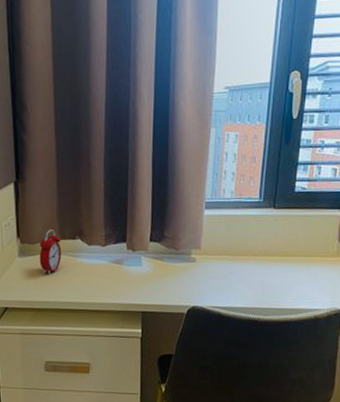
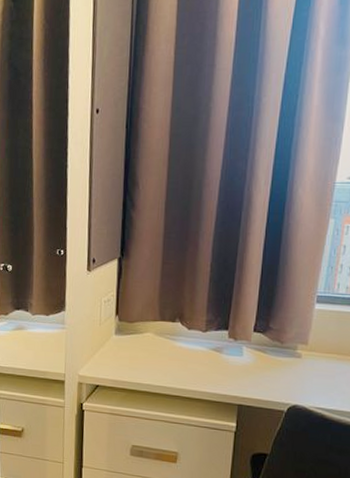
alarm clock: present [39,230,62,274] -> none [136,310,160,355]

